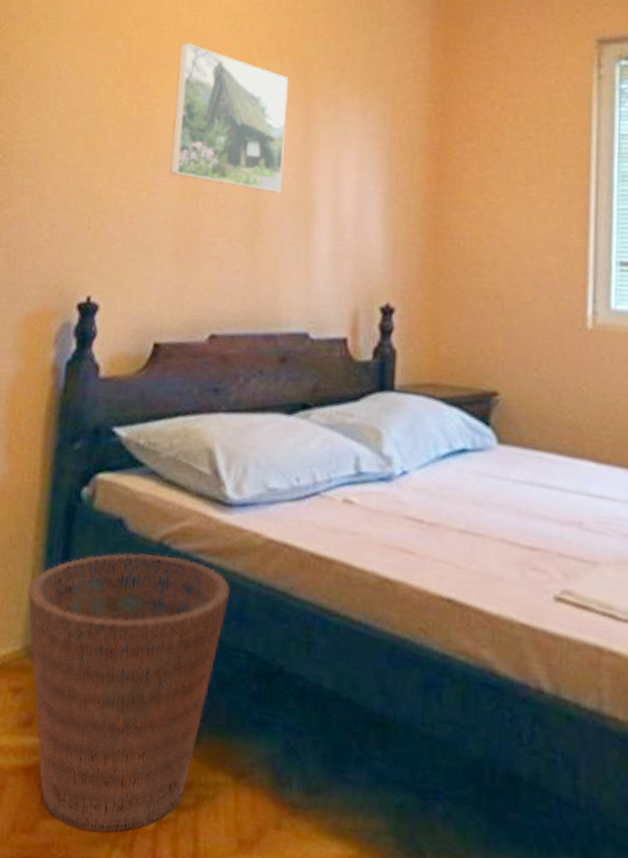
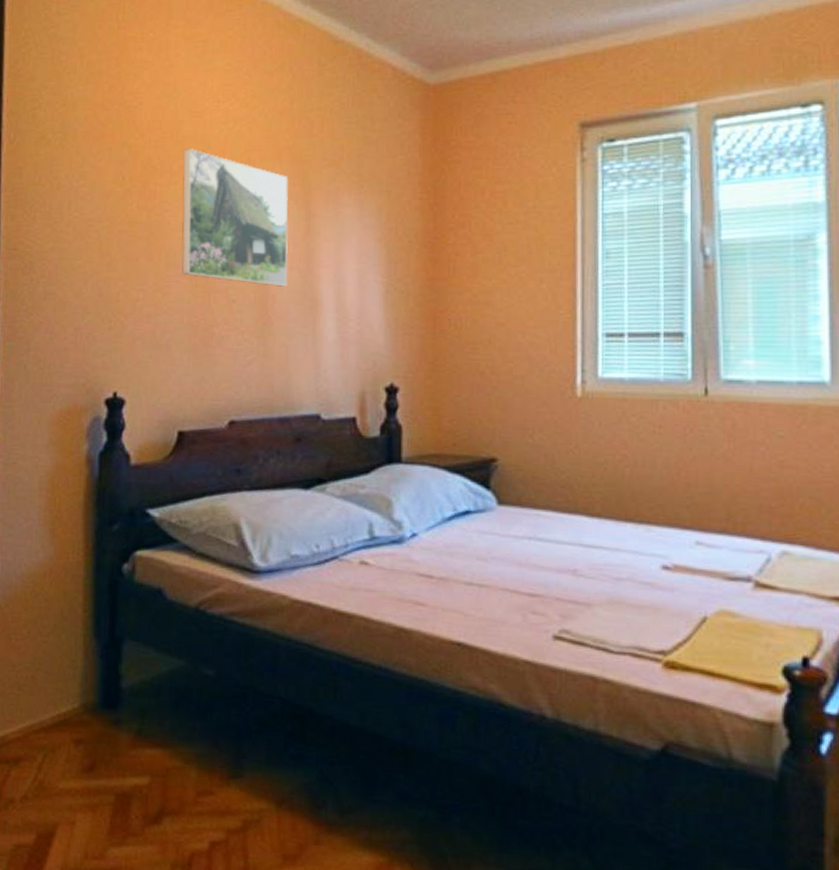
basket: present [26,552,231,833] -> none [80,618,263,856]

